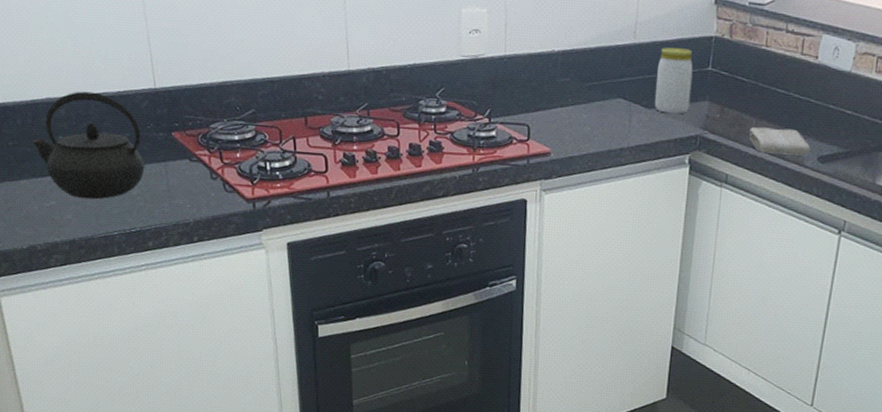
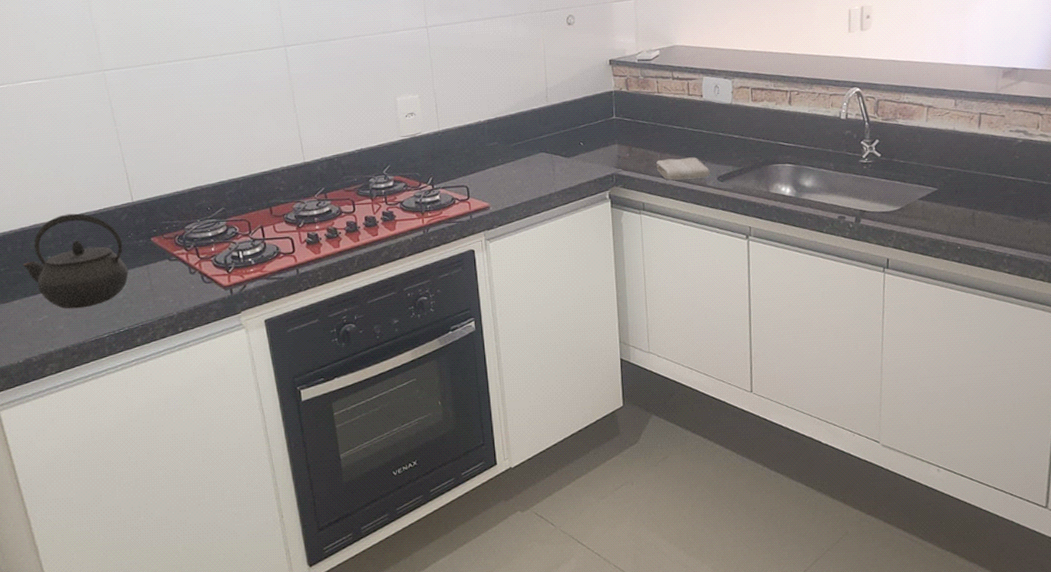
jar: present [654,47,693,114] -> none [570,104,603,159]

